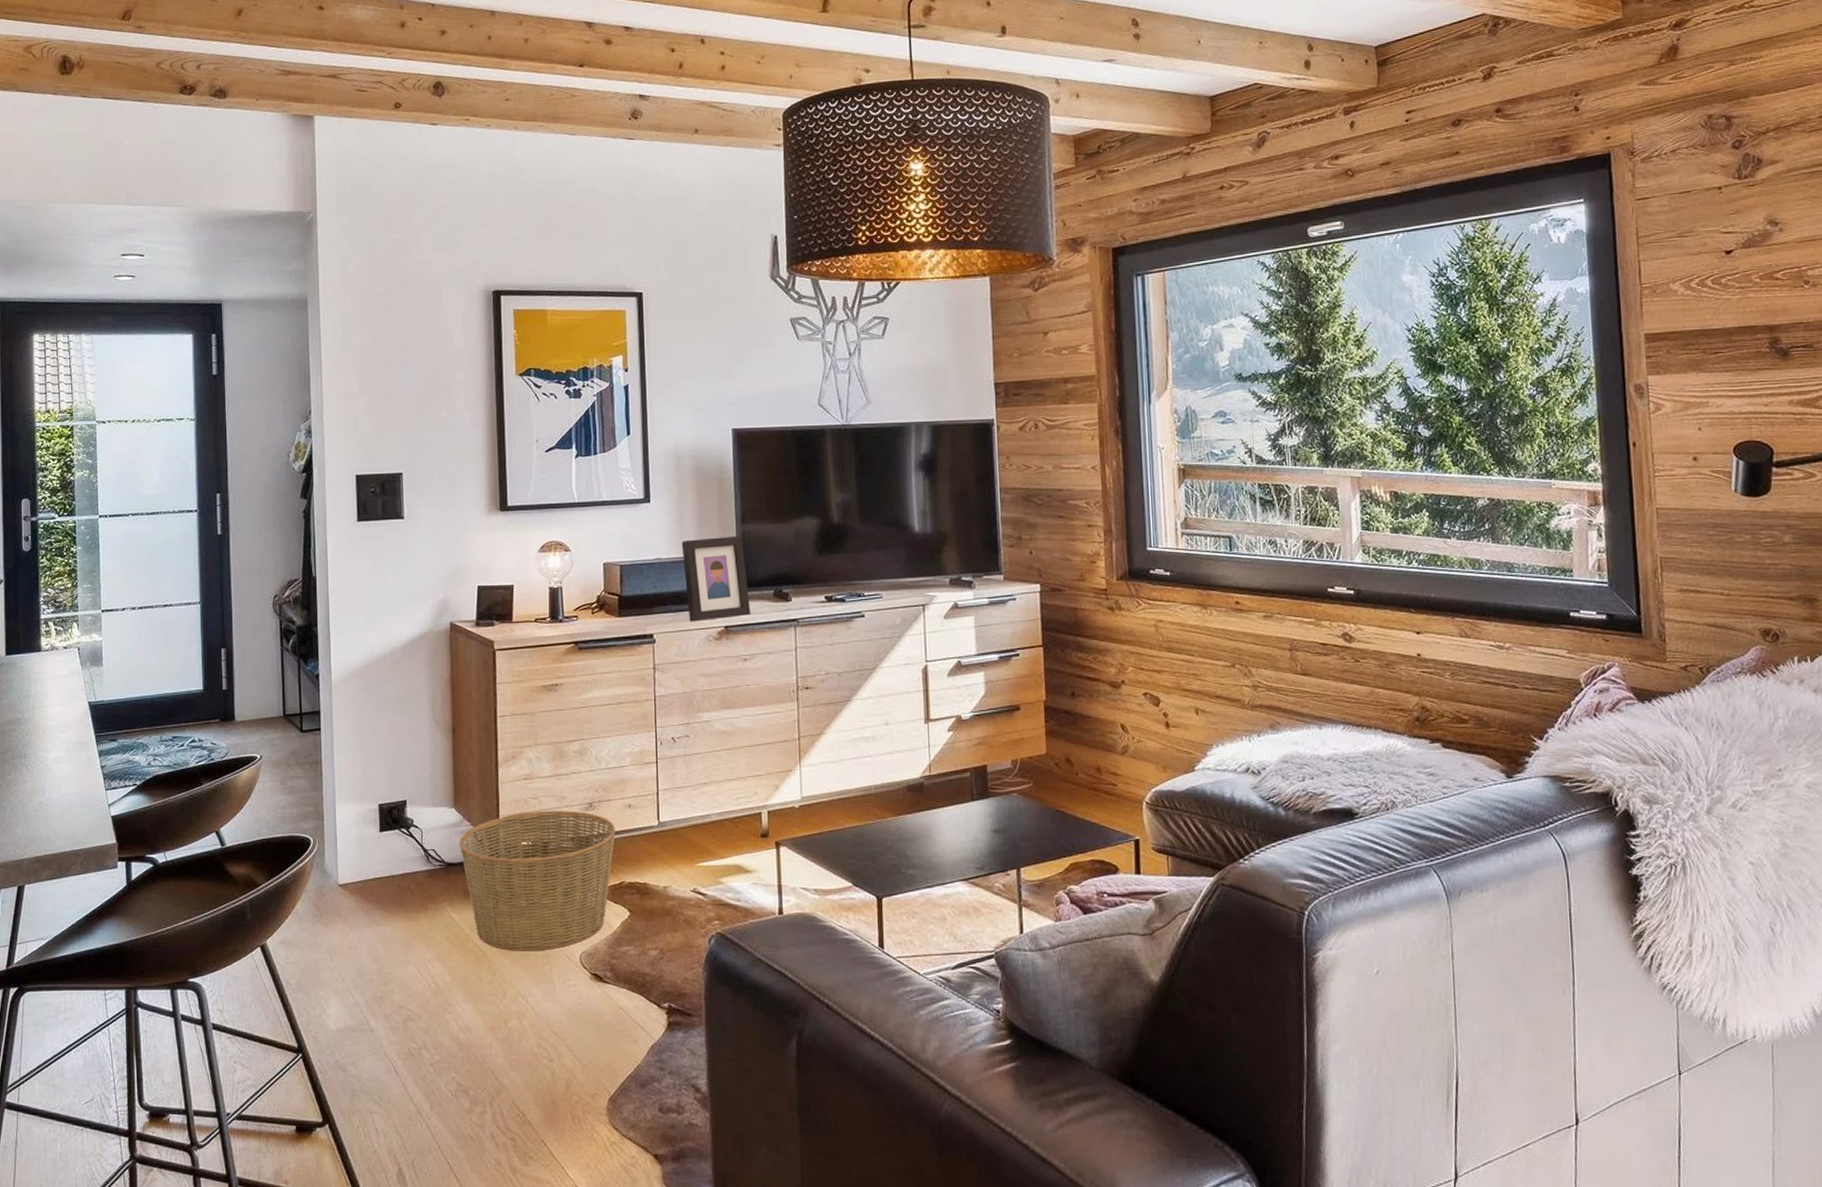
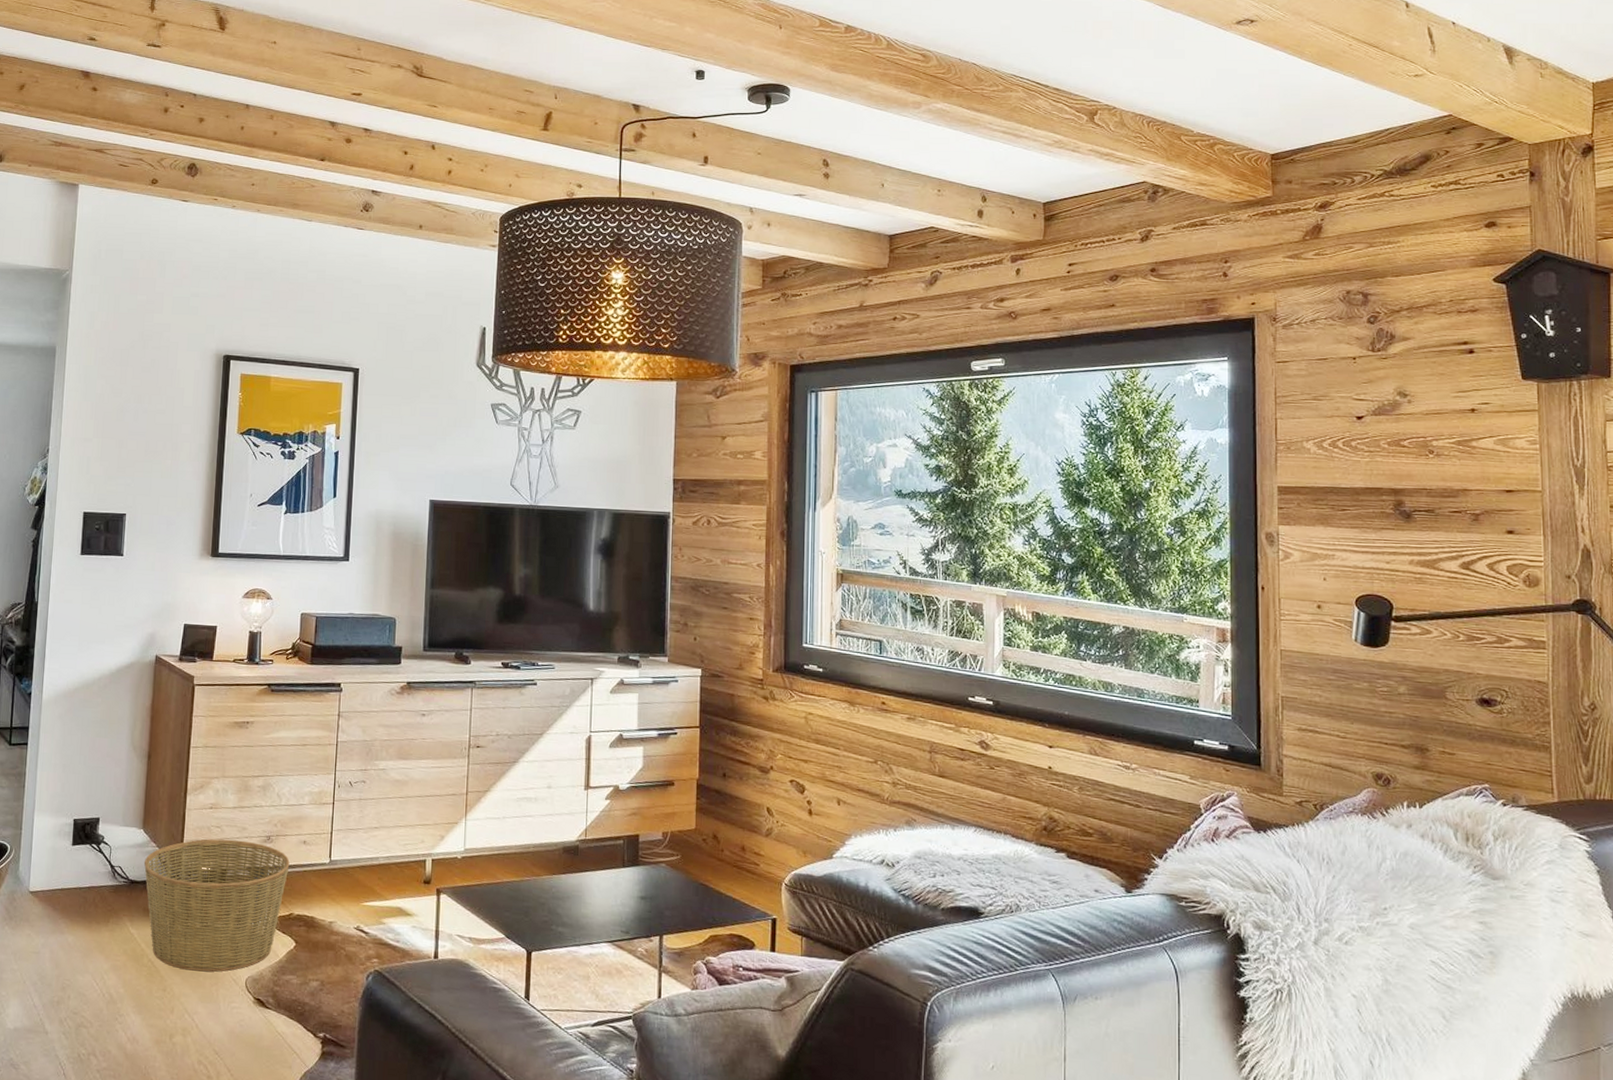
picture frame: present [681,535,751,622] -> none [374,598,432,676]

